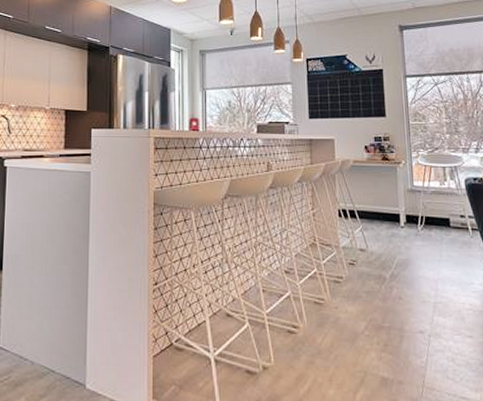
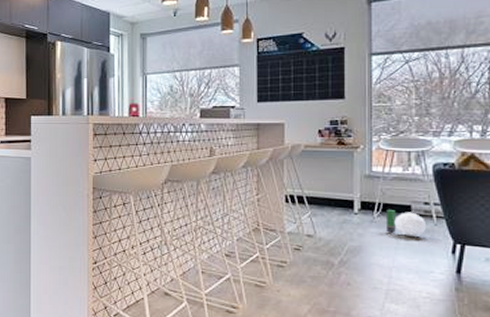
plant pot: none [429,223,465,248] -> present [387,210,427,236]

